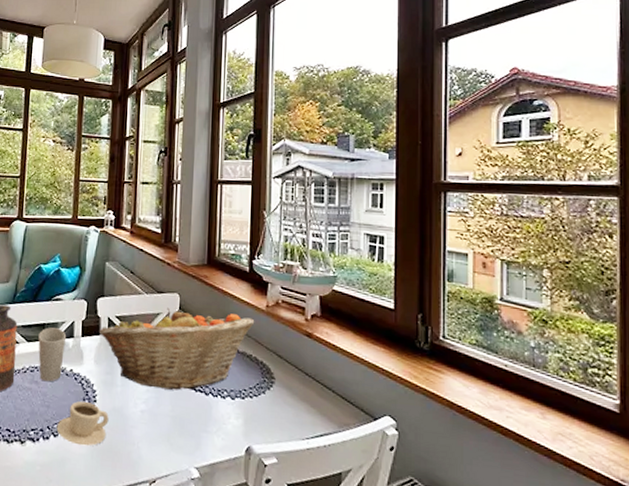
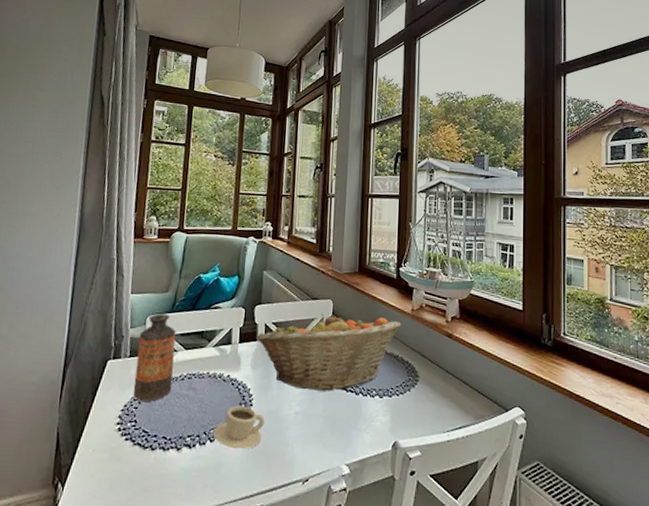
cup: present [38,327,67,382] -> none [196,335,225,388]

